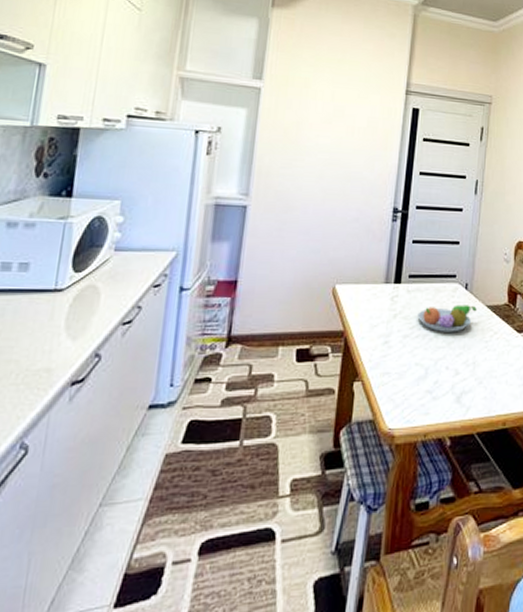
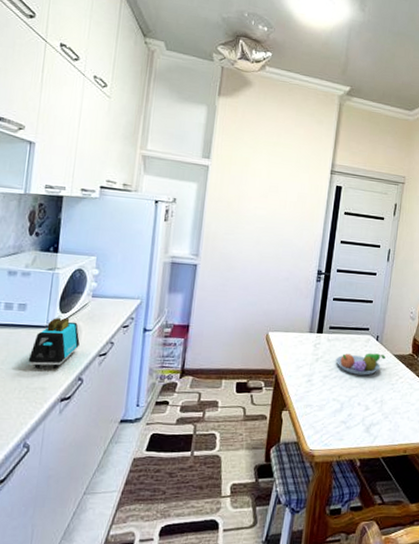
toaster: none [29,279,98,345] -> present [28,318,80,369]

